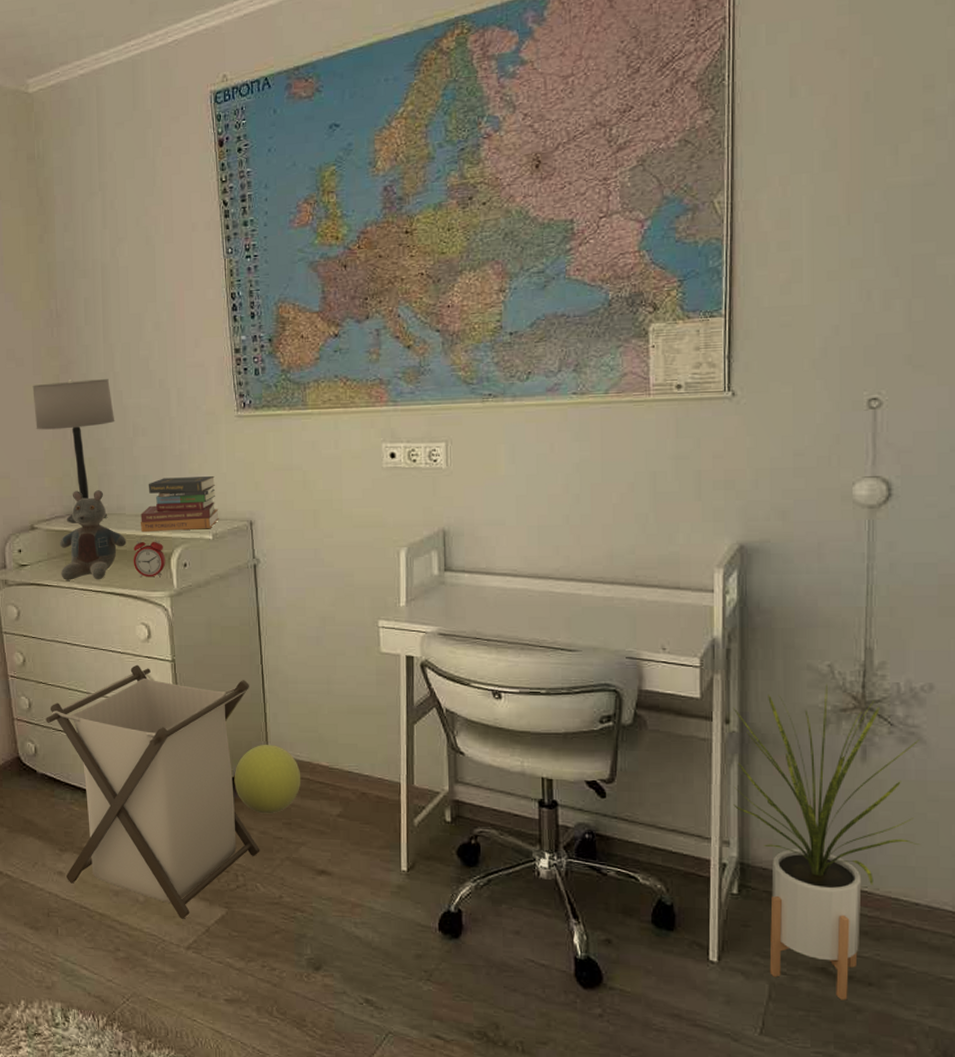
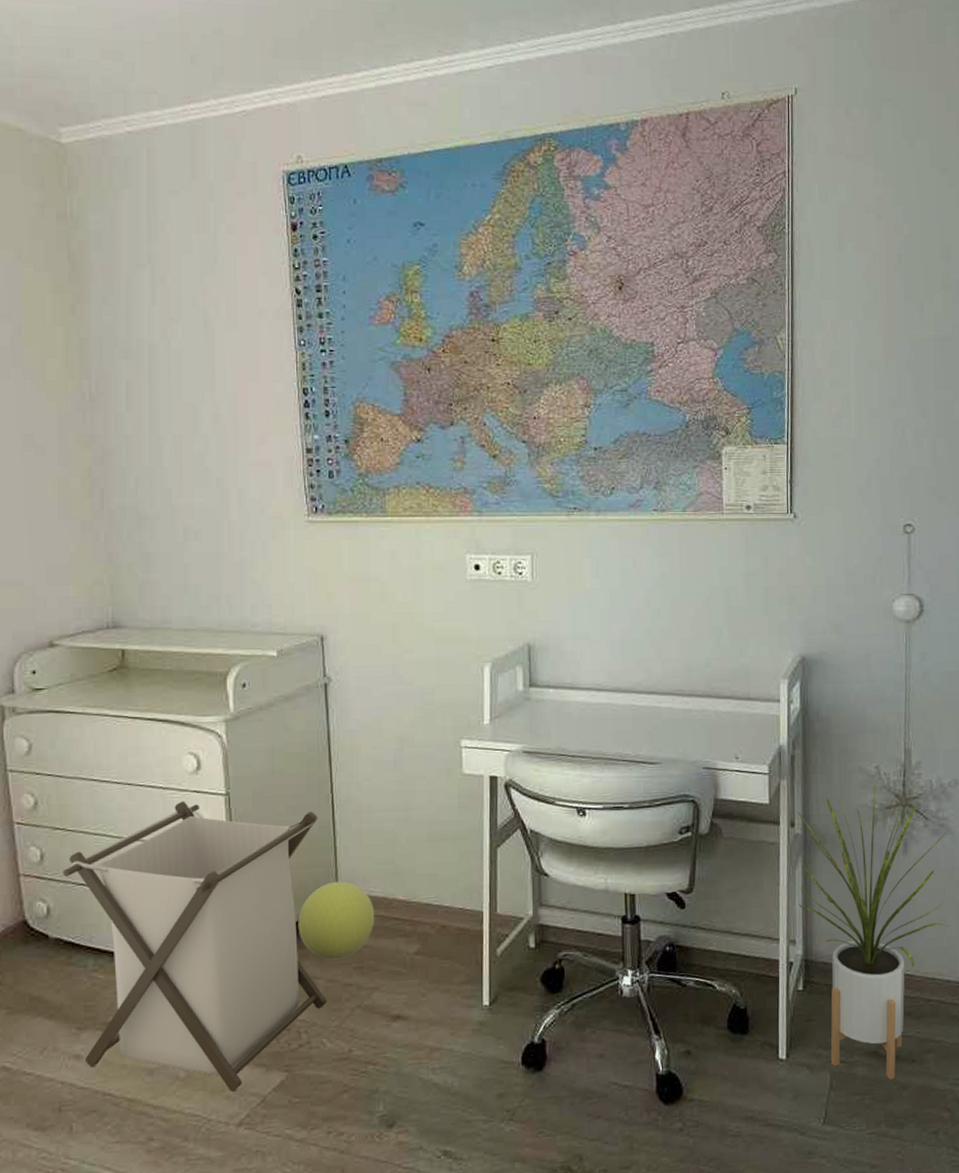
table lamp: present [32,378,115,523] -> none [56,472,162,639]
stuffed animal: present [59,490,127,580] -> none [86,601,173,706]
alarm clock: present [133,535,166,578] -> none [180,652,221,701]
books: present [141,476,219,533] -> none [191,587,285,650]

